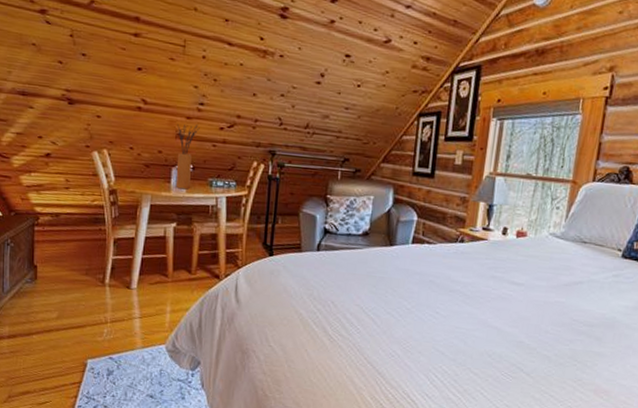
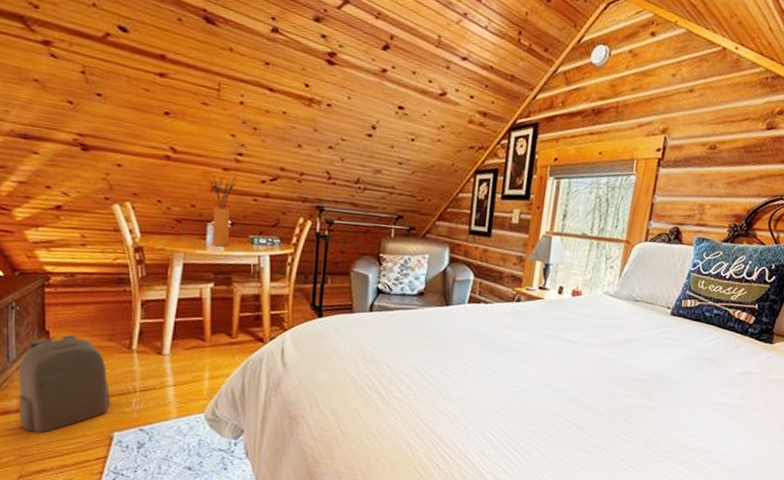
backpack: none [9,268,86,358] -> present [17,334,111,433]

